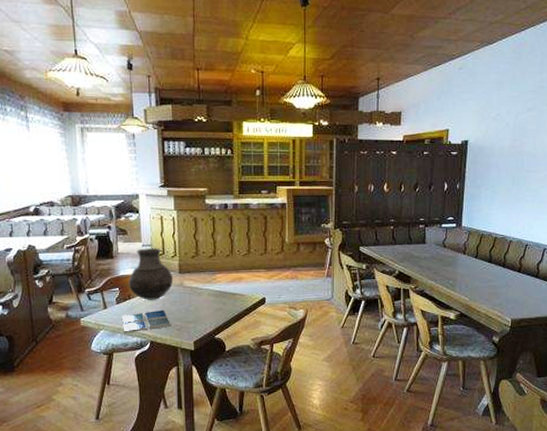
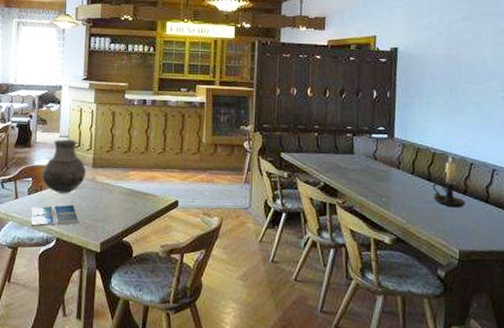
candle holder: none [492,239,519,284] -> present [432,156,466,208]

